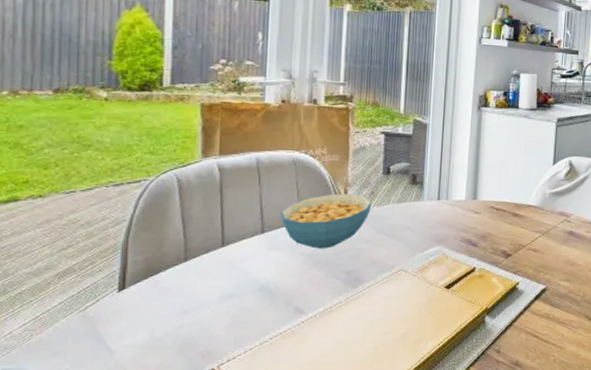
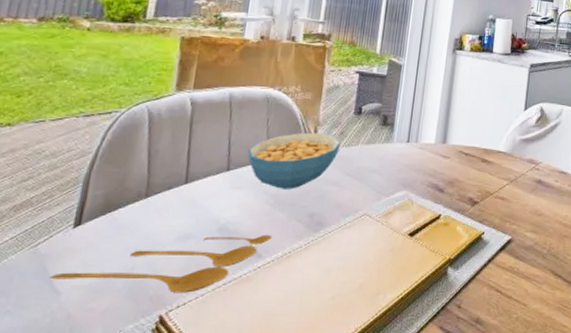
spoon: none [102,292,313,349] -> present [49,234,272,293]

